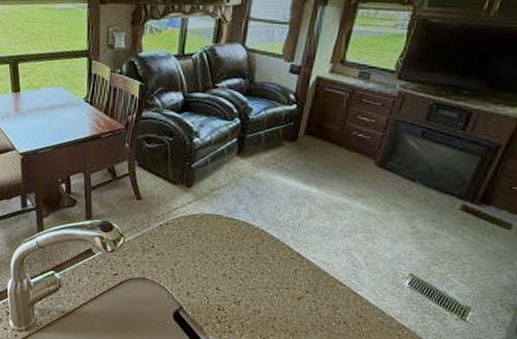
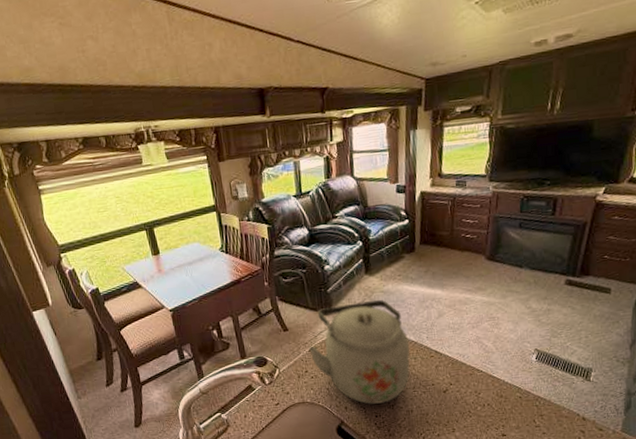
kettle: none [160,183,271,297] -> present [309,299,410,405]

